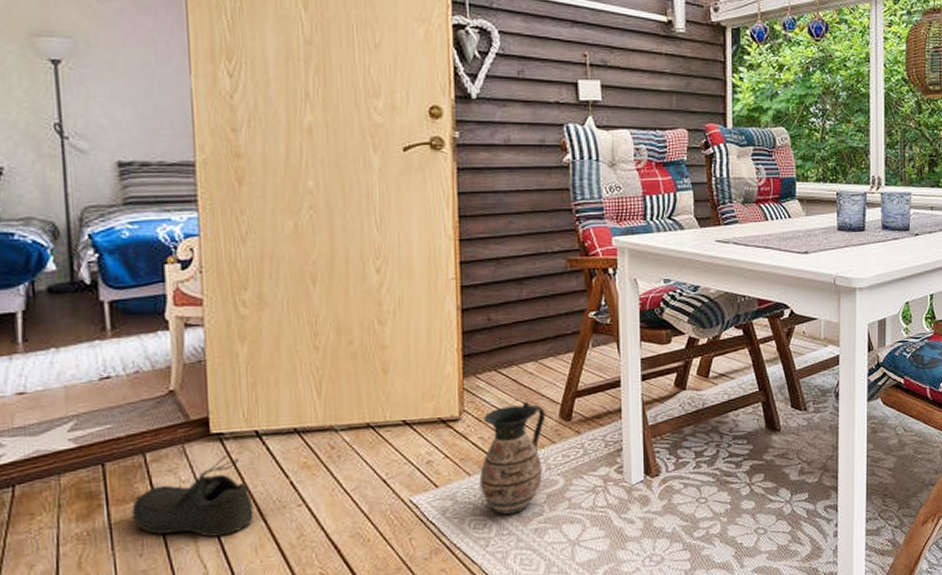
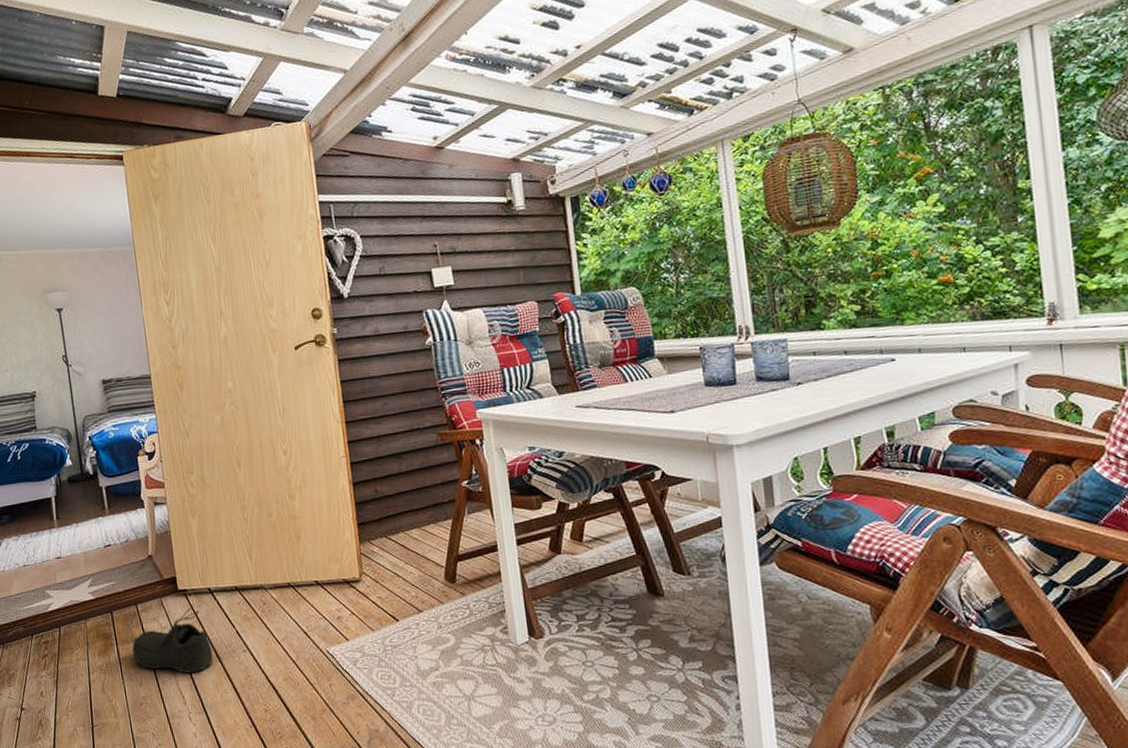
ceramic jug: present [479,402,546,515] -> none [380,565,436,668]

